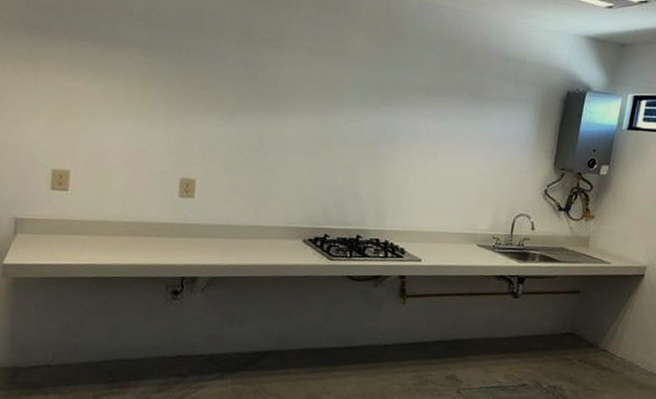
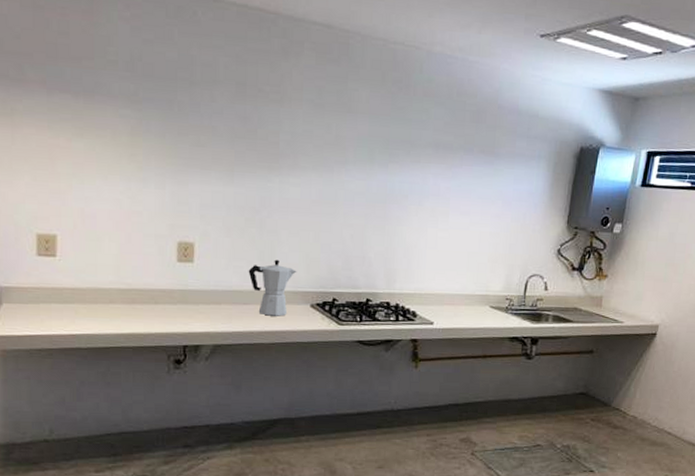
moka pot: none [245,196,291,251] -> present [248,259,297,317]

